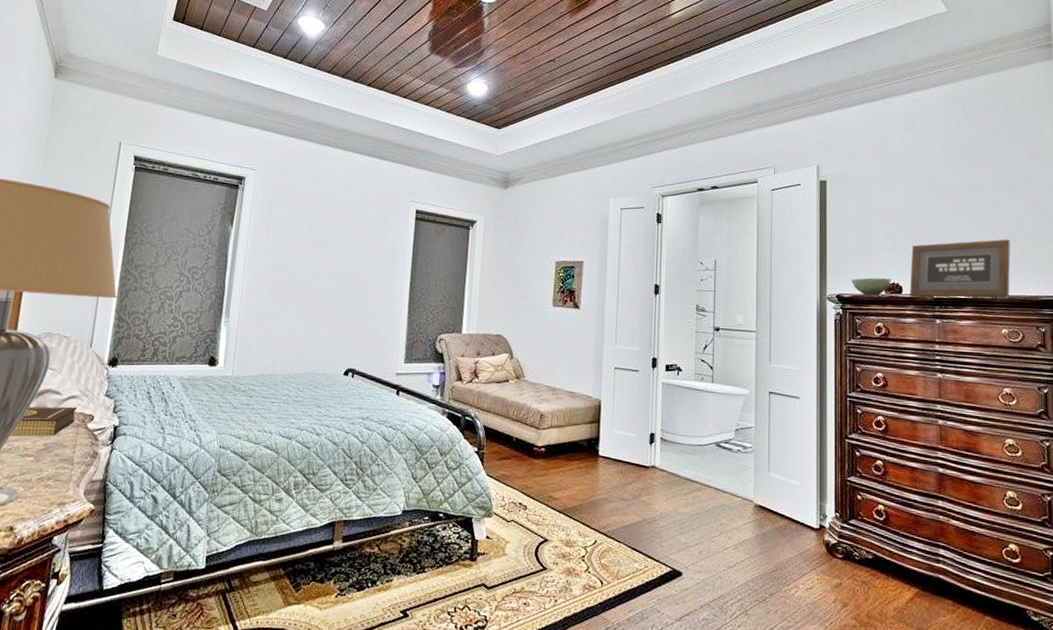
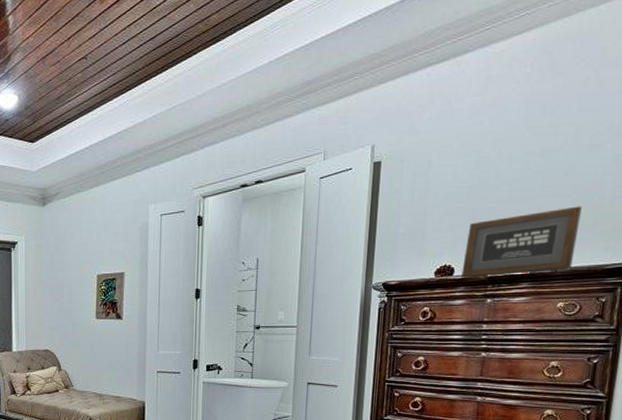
bowl: present [850,277,892,297] -> none [399,260,444,282]

